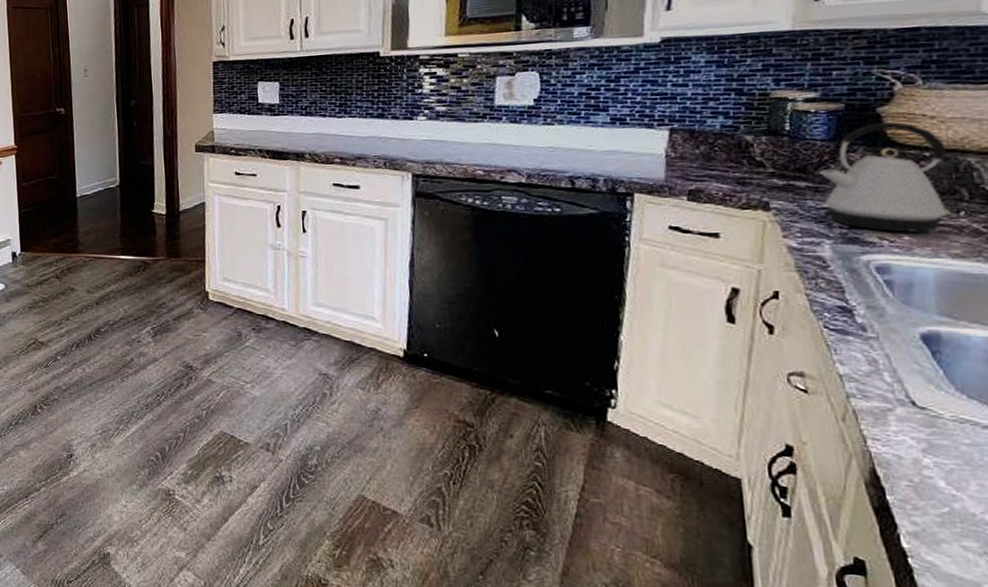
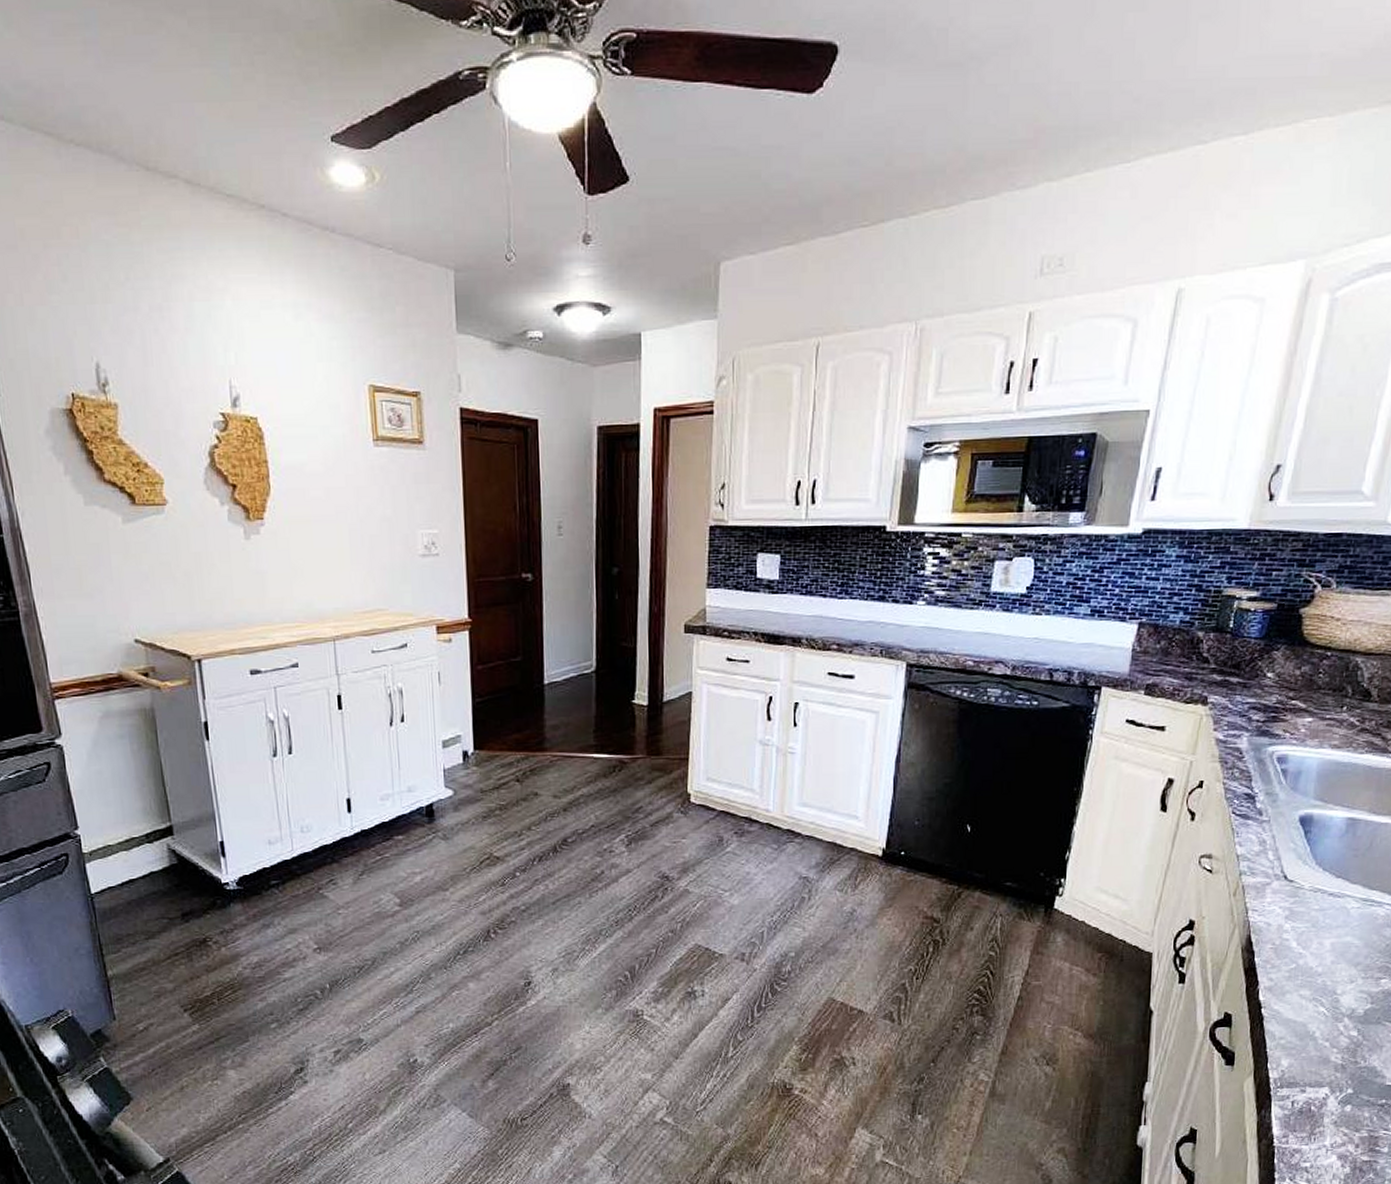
kettle: present [819,122,951,233] -> none [1249,623,1344,726]

